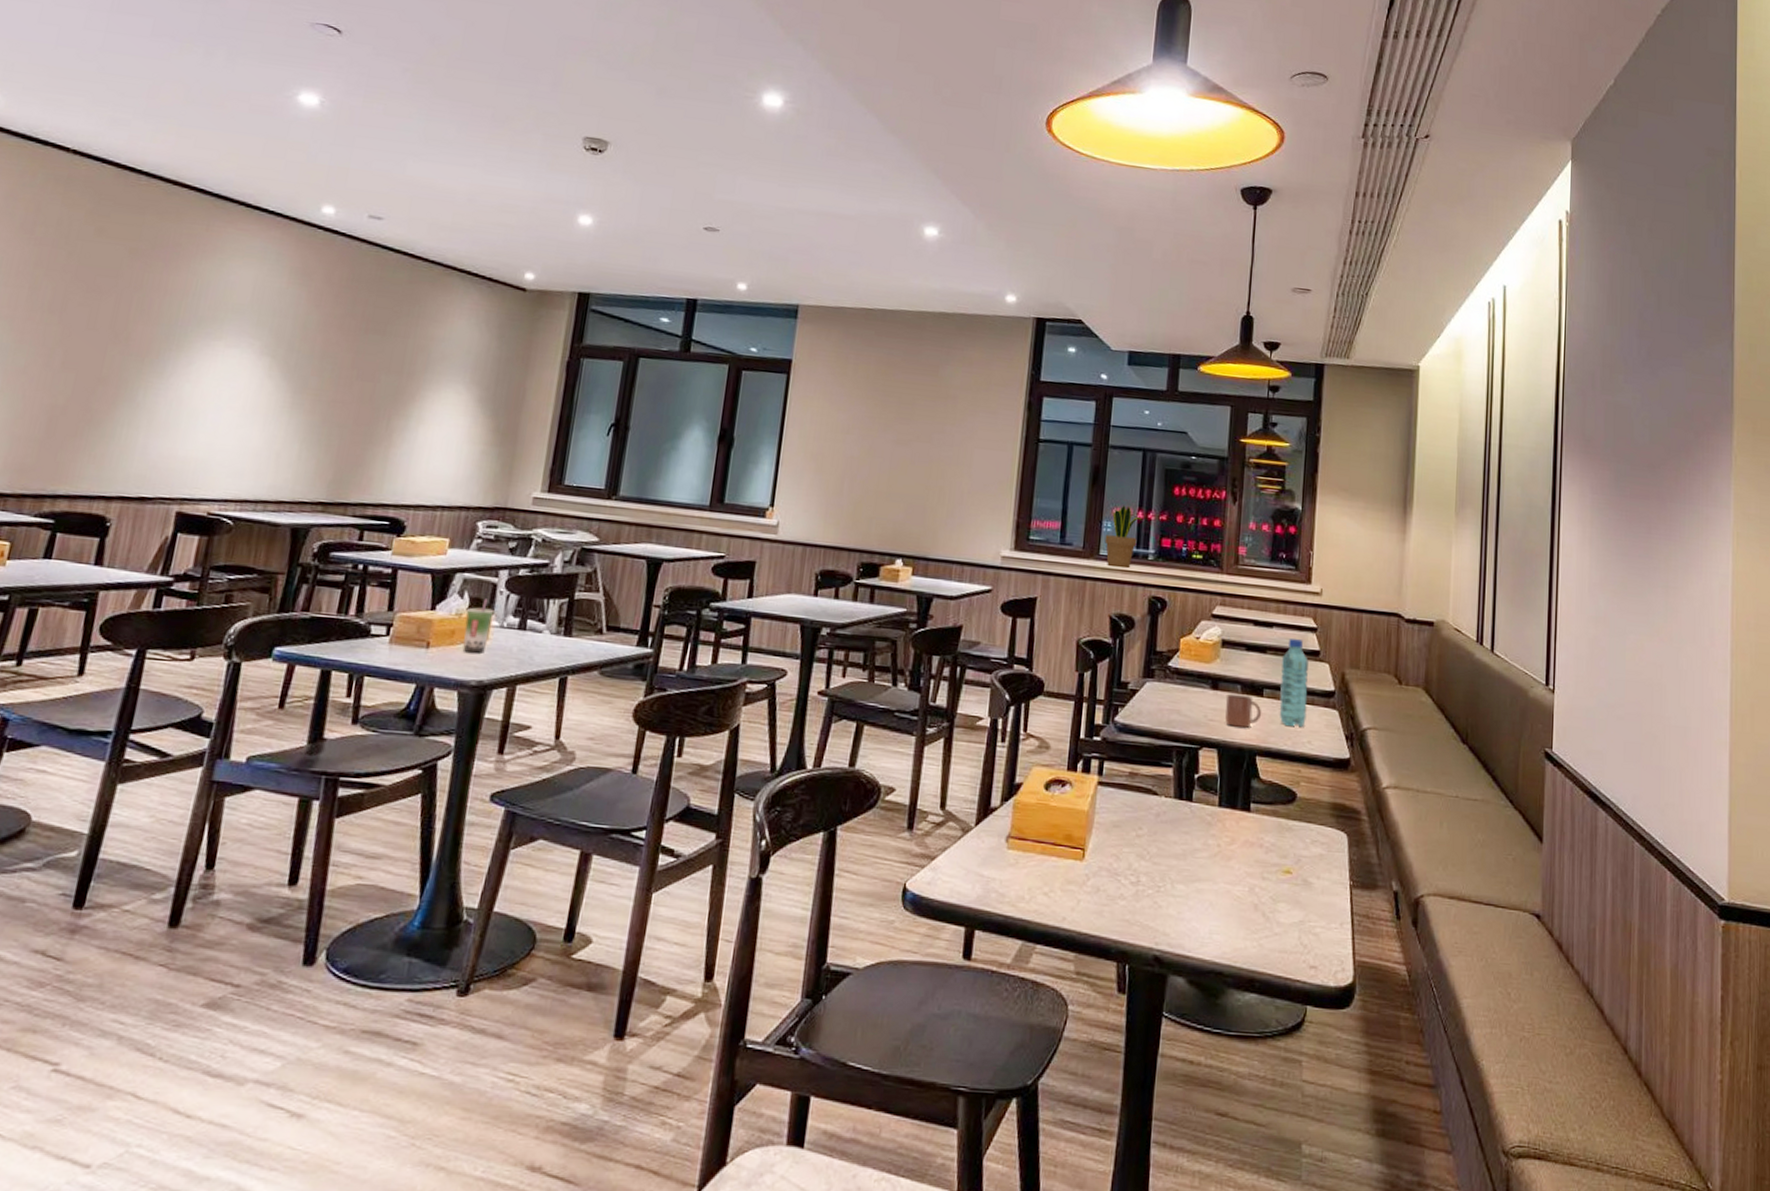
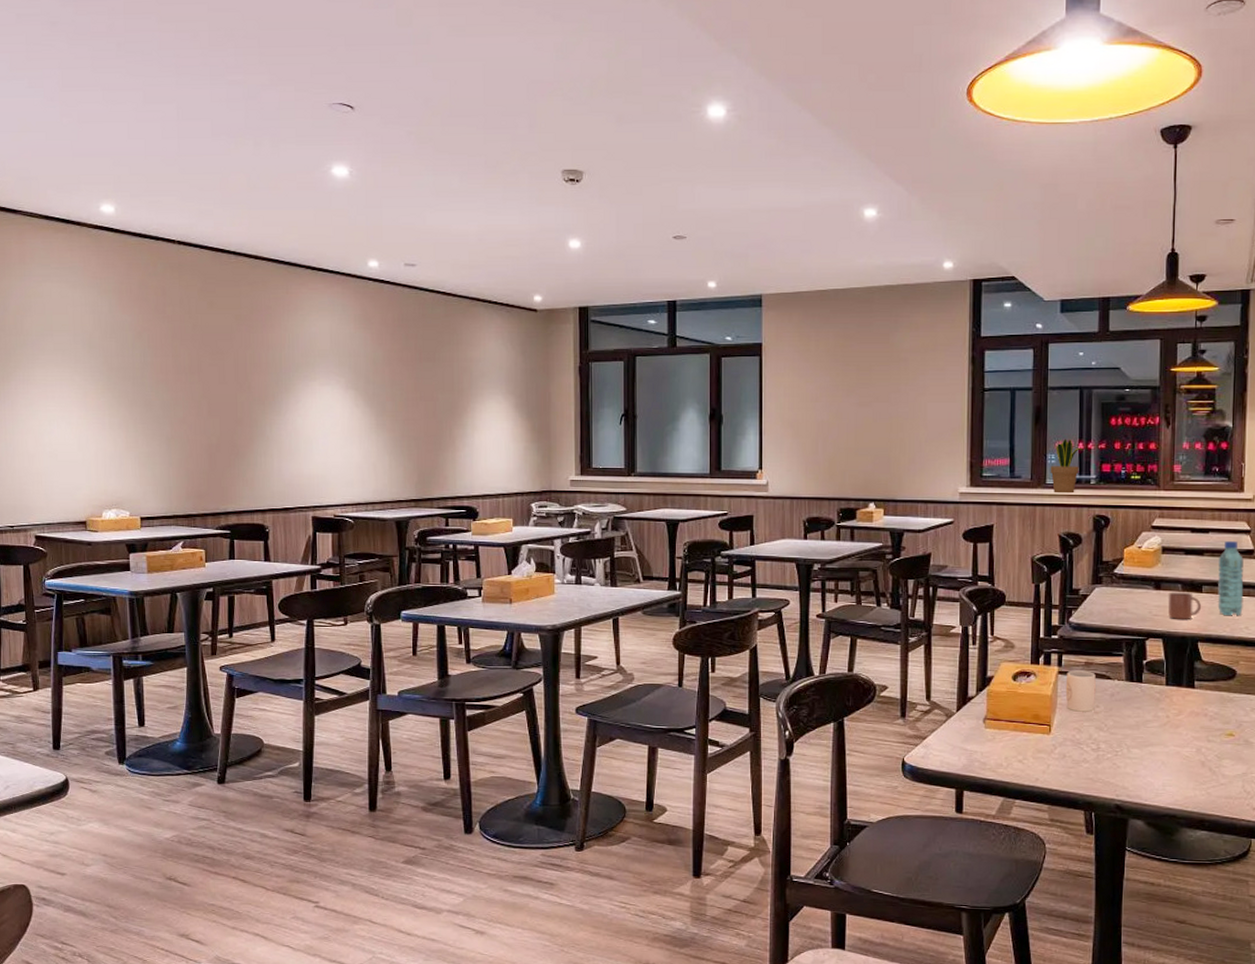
beverage cup: present [462,598,494,653] -> none [534,563,555,604]
mug: none [1104,781,1141,835] -> present [1065,670,1097,712]

